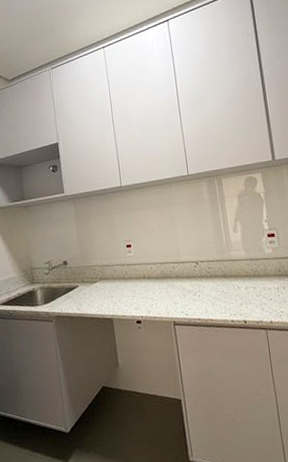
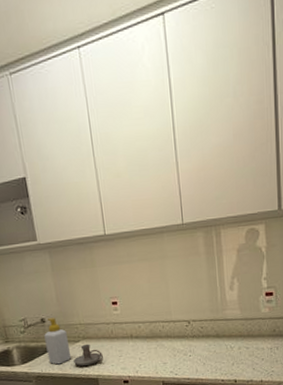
soap bottle: none [65,260,89,305] -> present [44,318,72,365]
candle holder: none [91,284,118,306] -> present [73,344,103,366]

